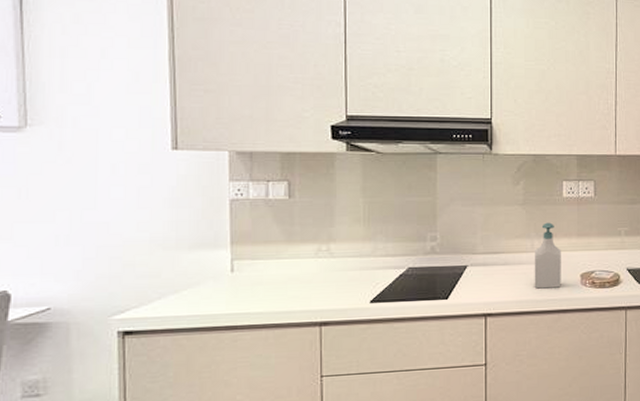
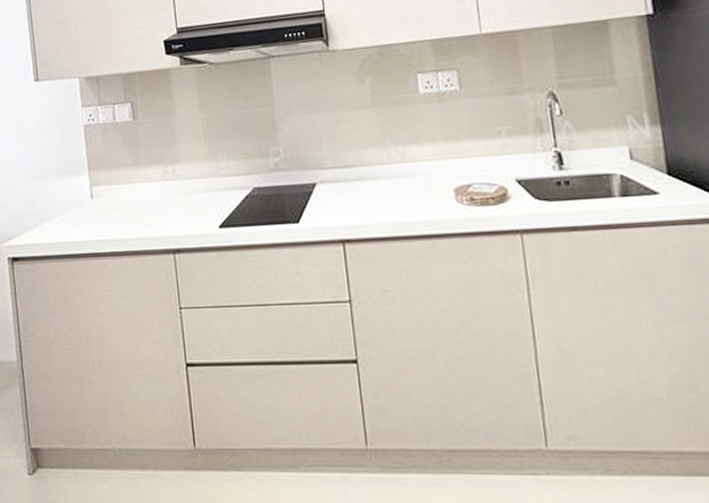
soap bottle: present [534,222,561,289] -> none [393,126,431,209]

